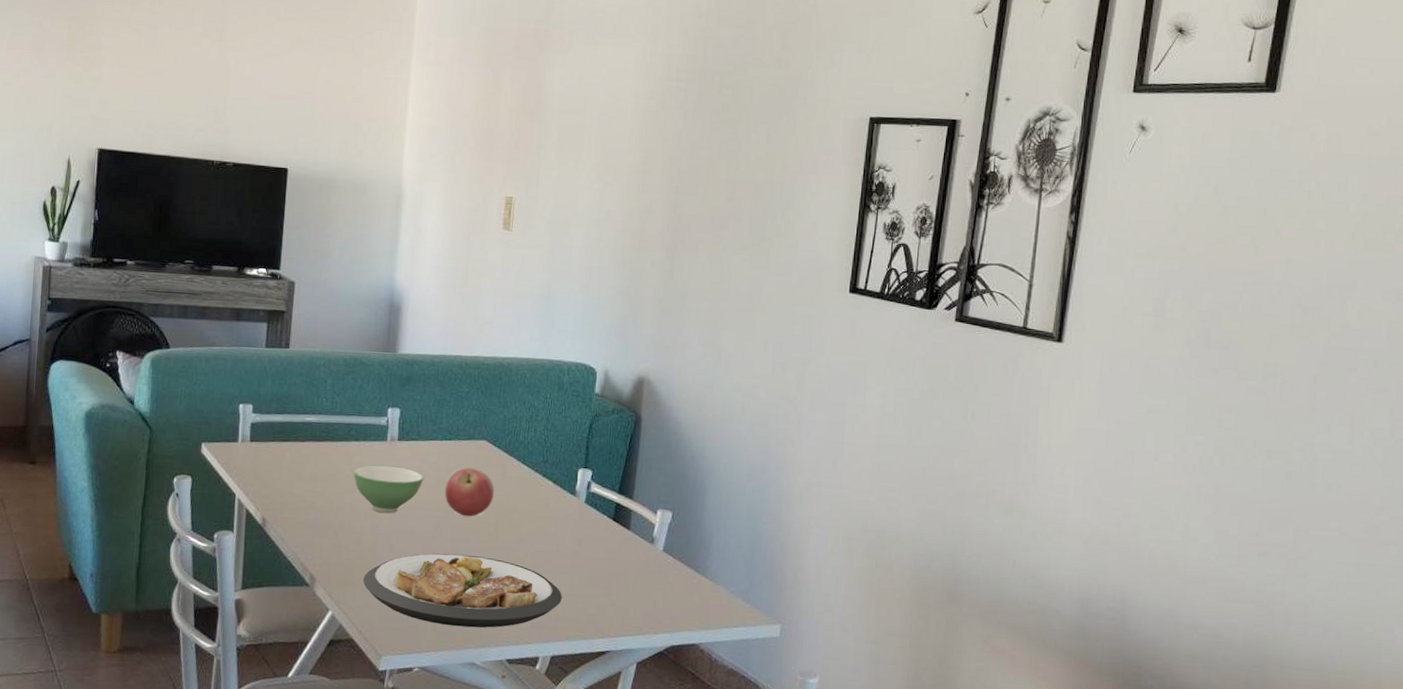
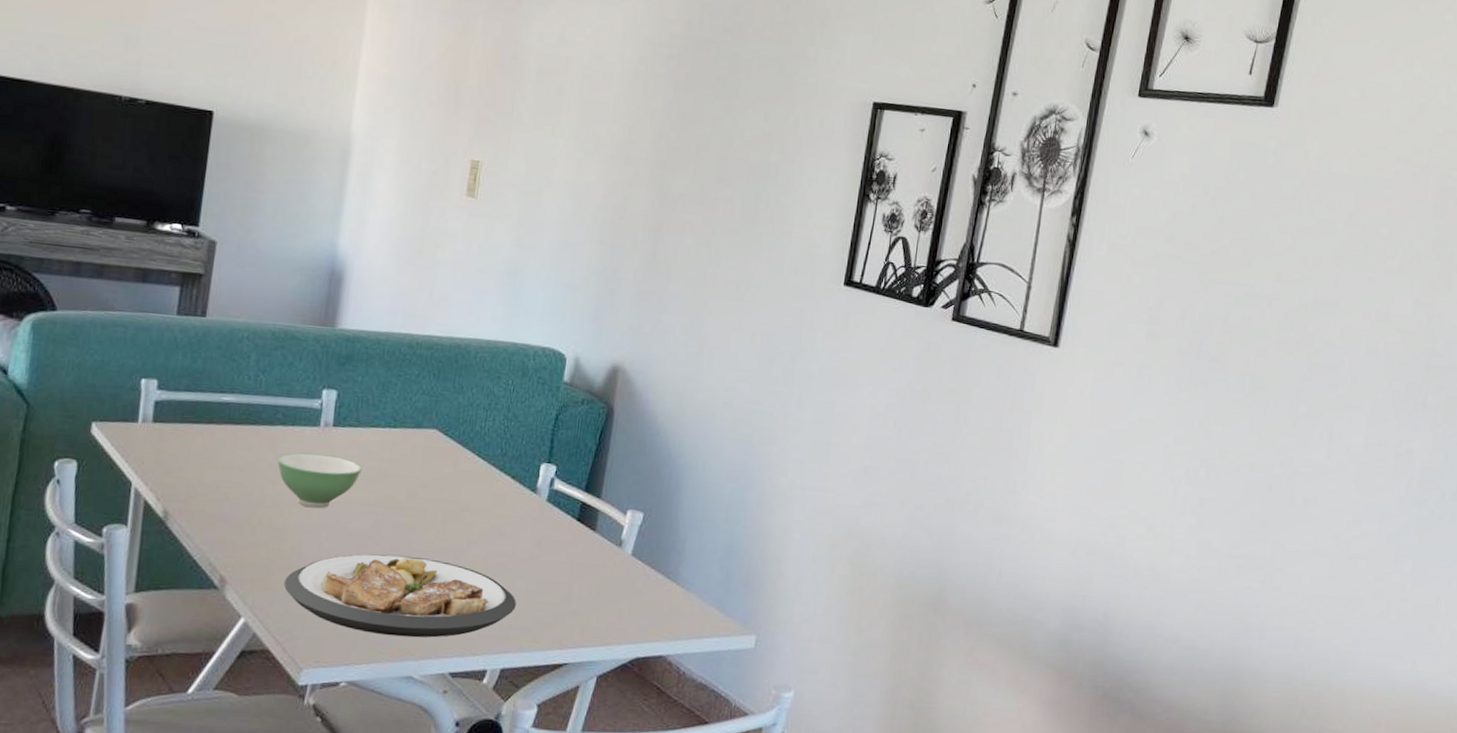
fruit: present [445,467,494,517] -> none [386,458,444,514]

